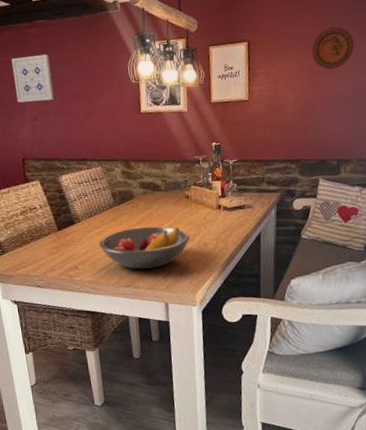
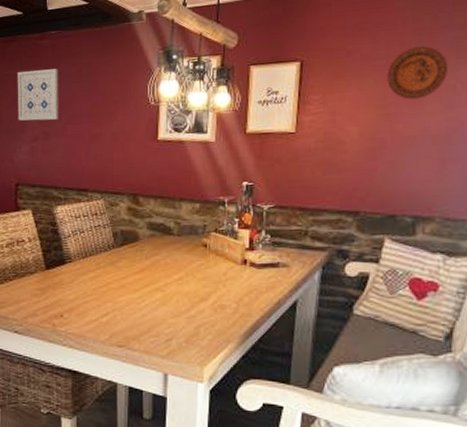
fruit bowl: present [99,226,190,270] -> none [91,276,204,328]

